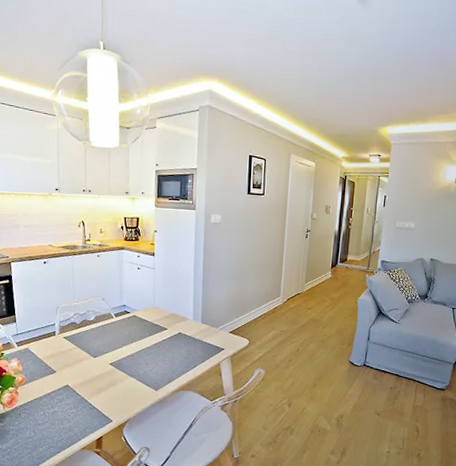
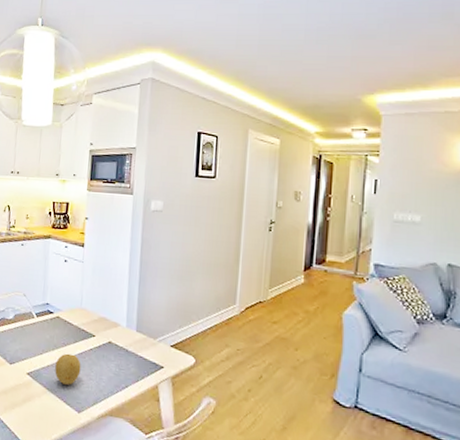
fruit: none [134,345,157,370] -> present [55,353,81,385]

